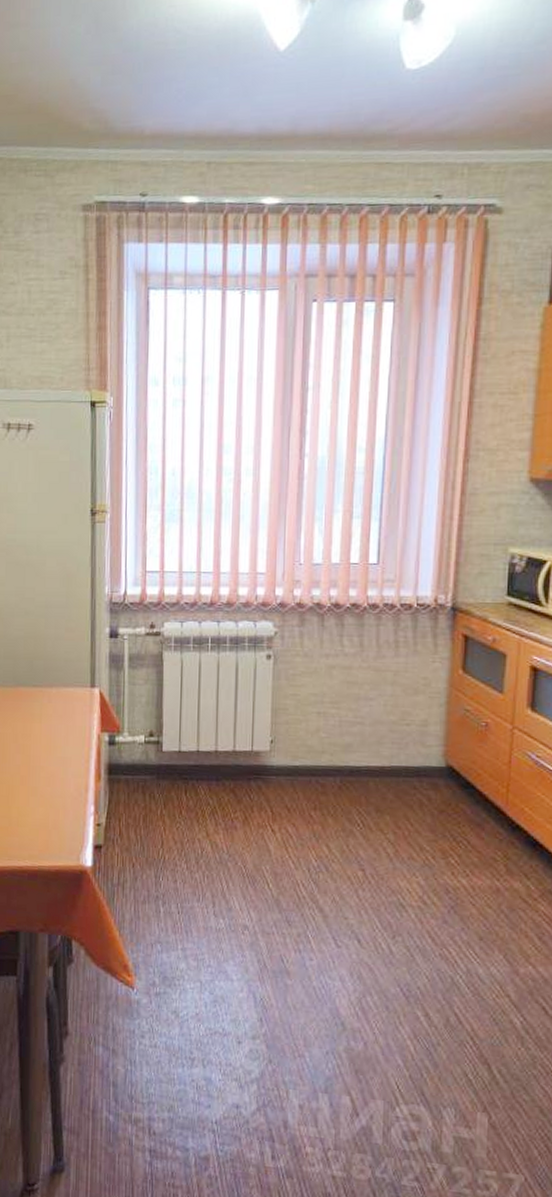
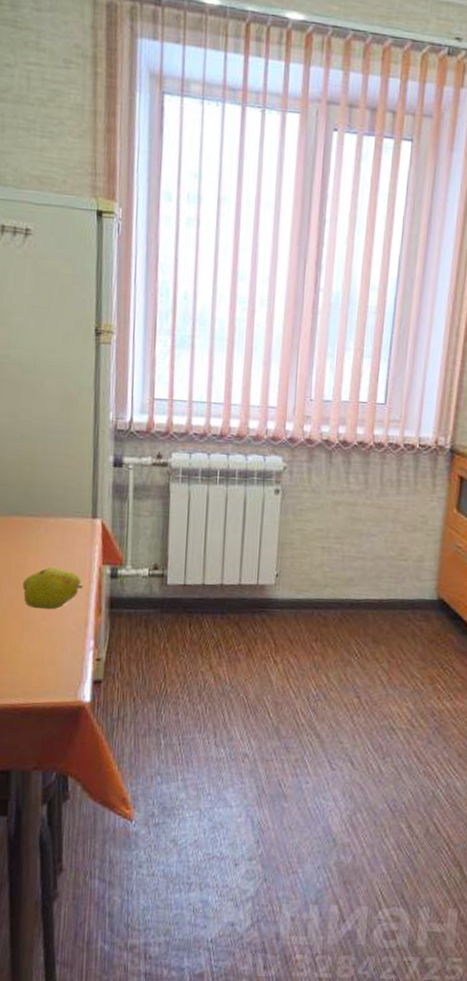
fruit: none [28,735,83,776] -> present [22,567,83,610]

